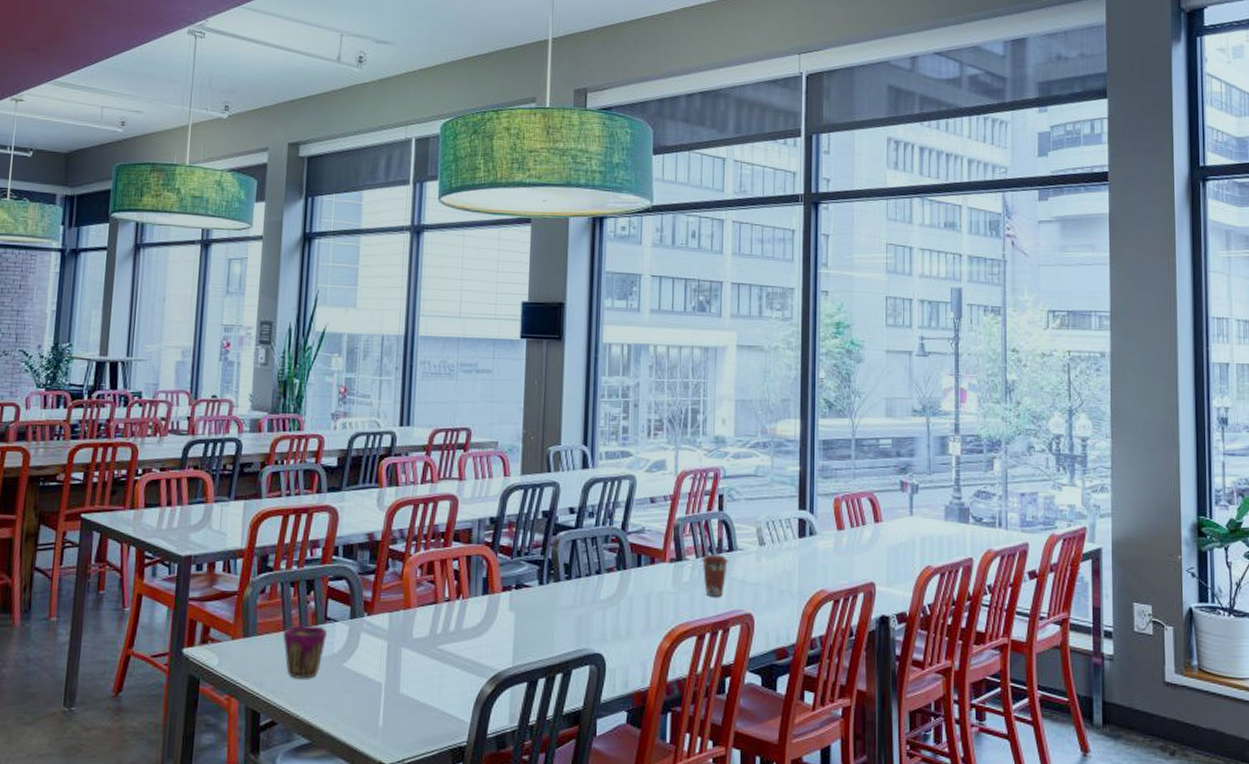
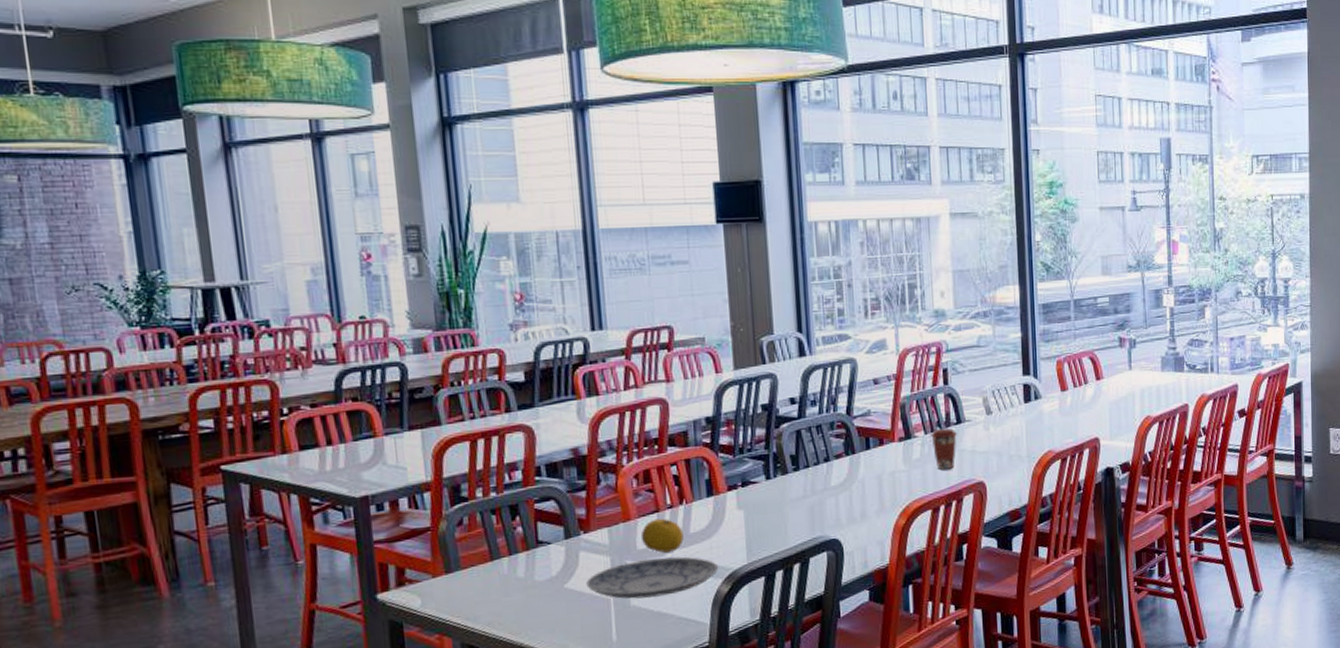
cup: present [282,625,328,679] -> none [491,551,542,608]
plate: none [363,649,485,688] -> present [586,556,719,599]
fruit: none [417,610,457,645] -> present [640,518,684,553]

